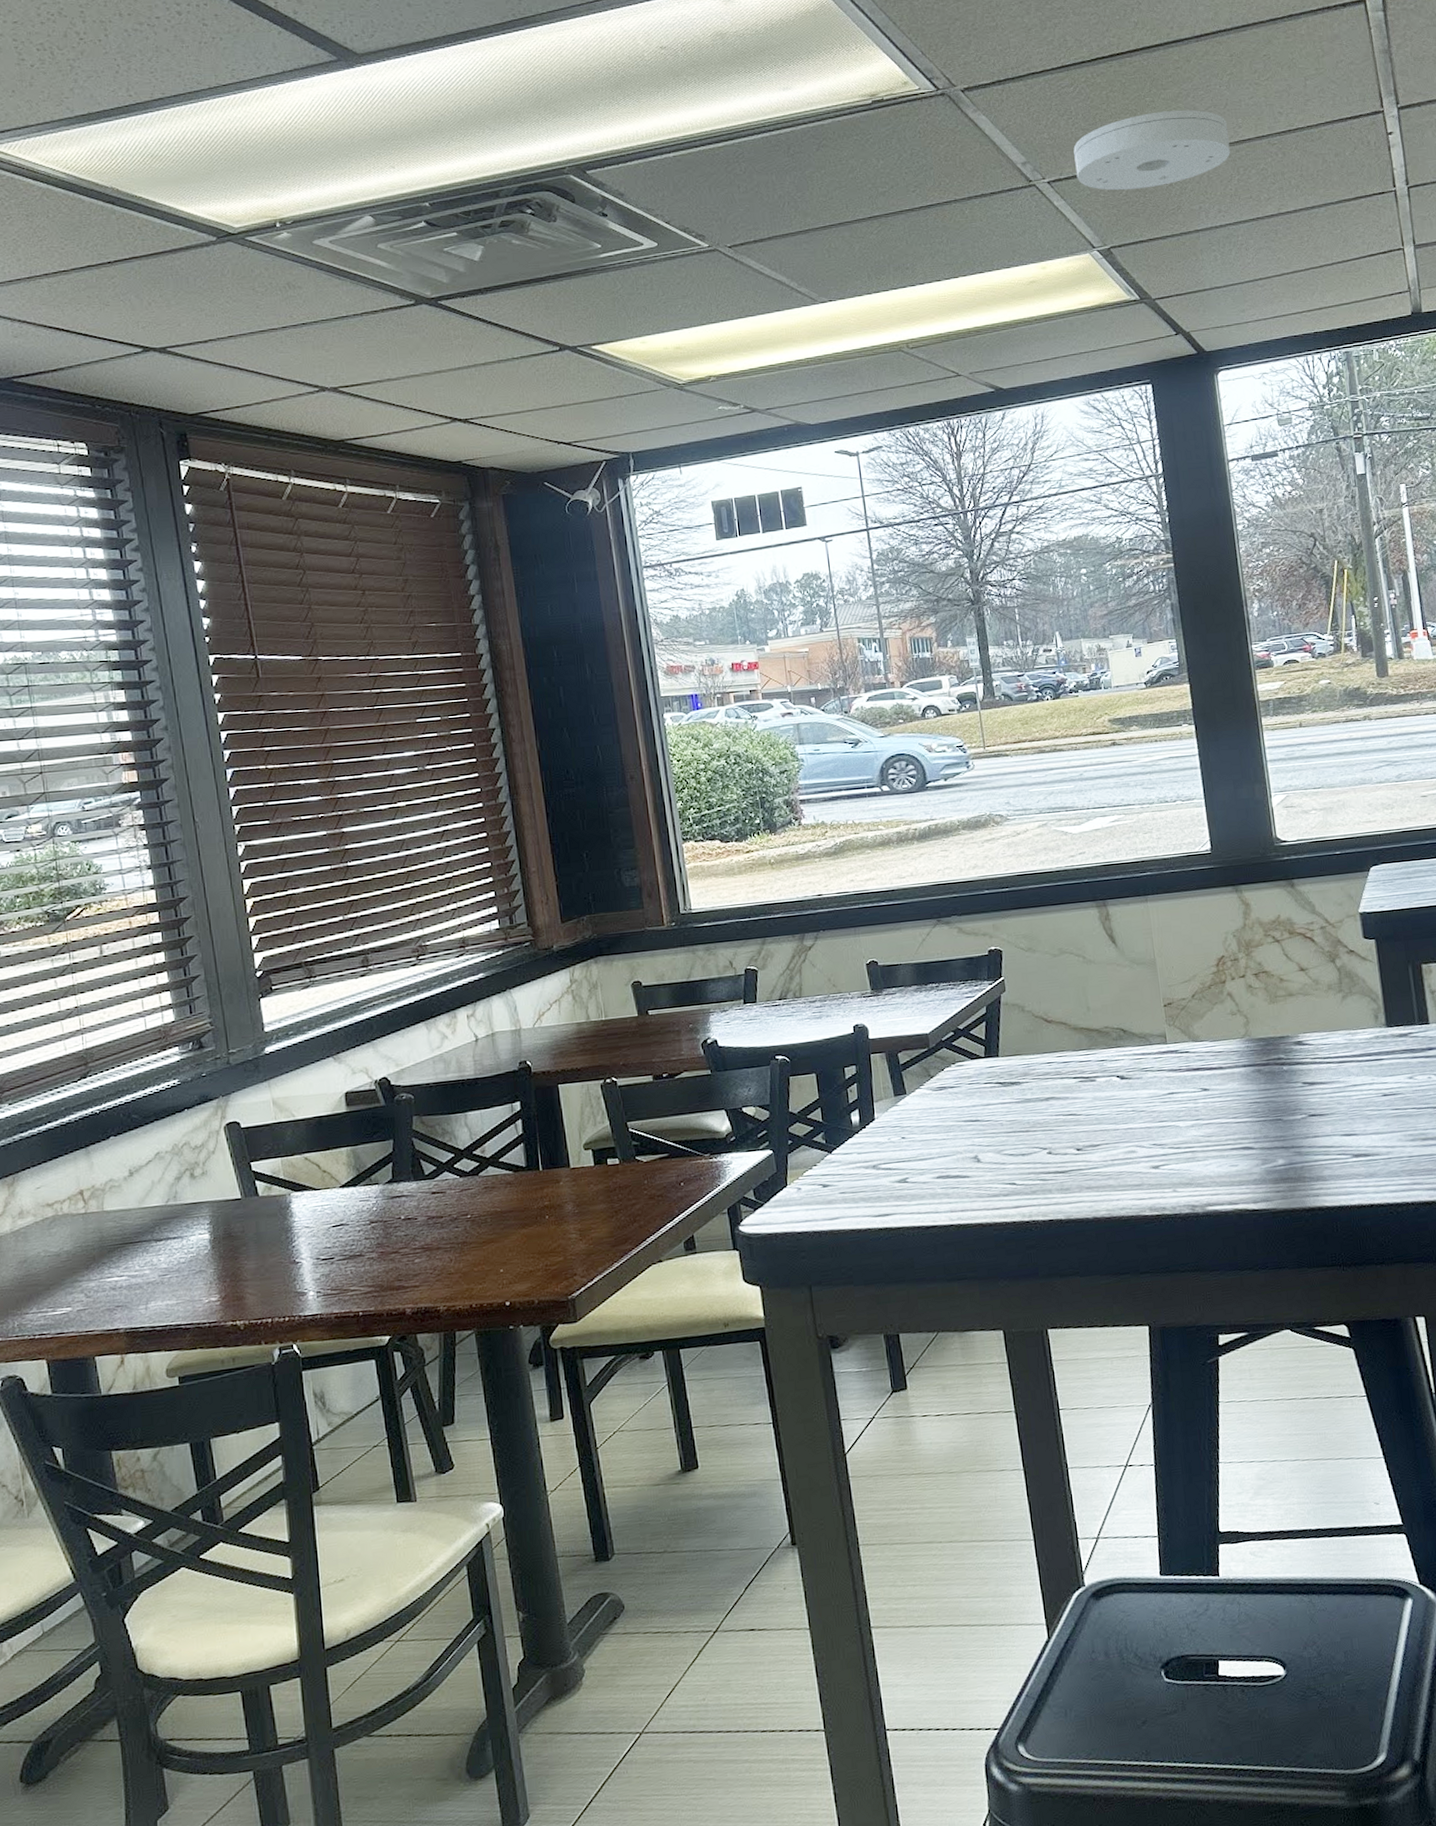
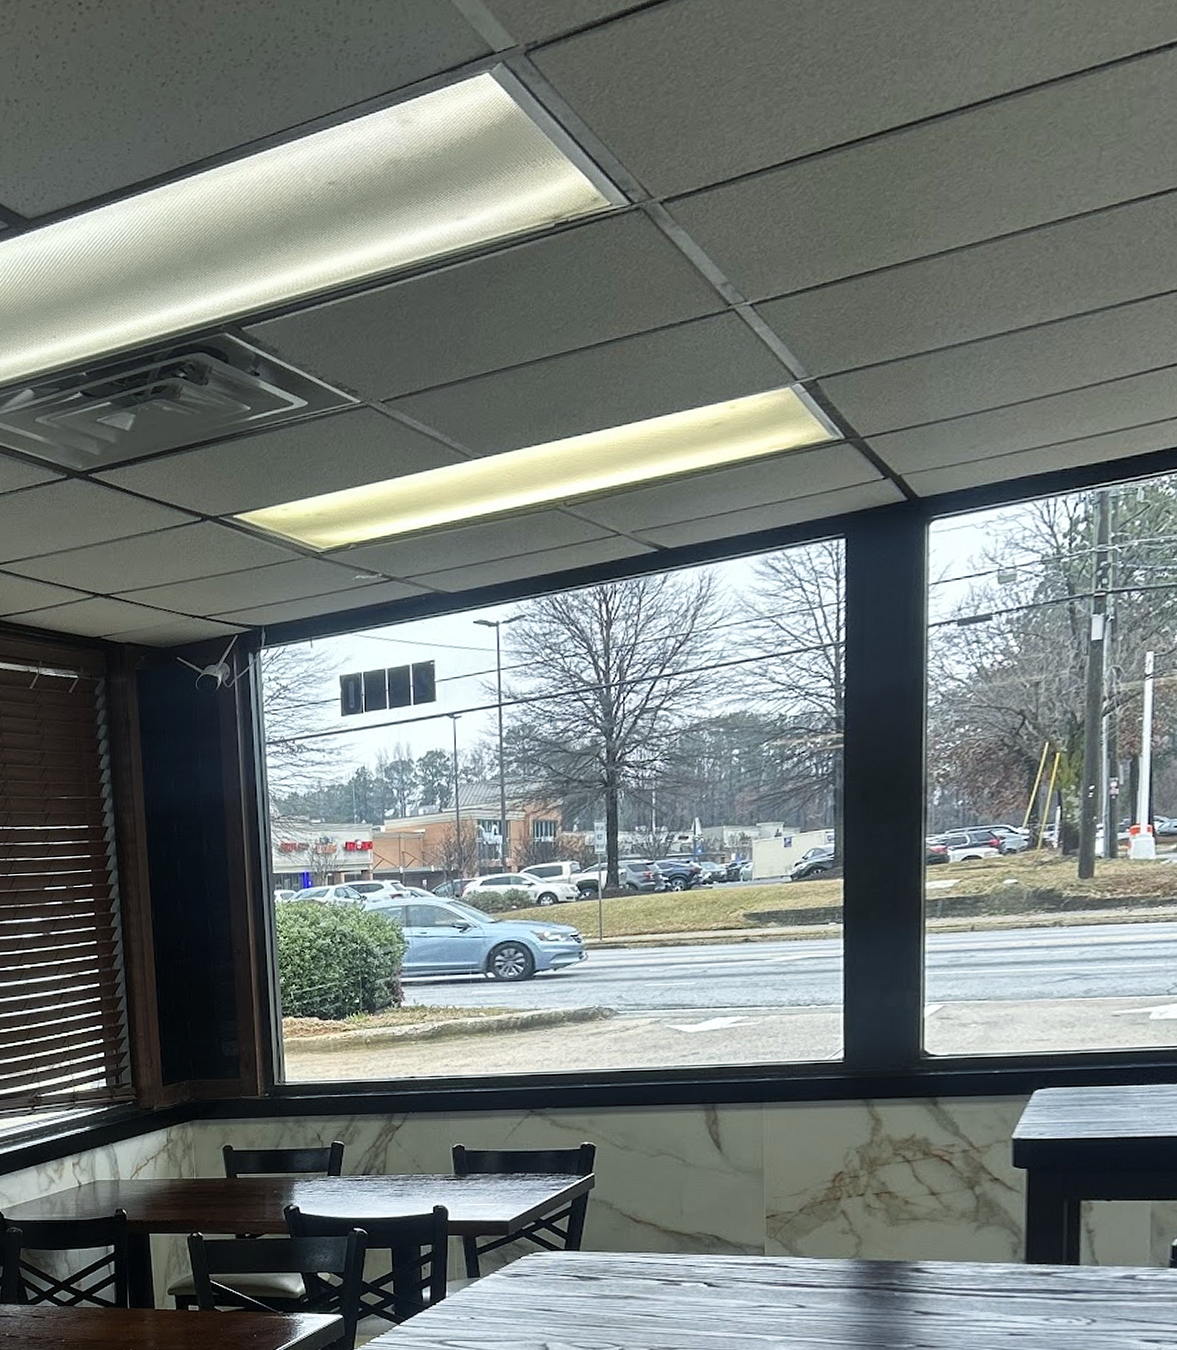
smoke detector: present [1073,109,1231,191] -> none [786,201,987,310]

